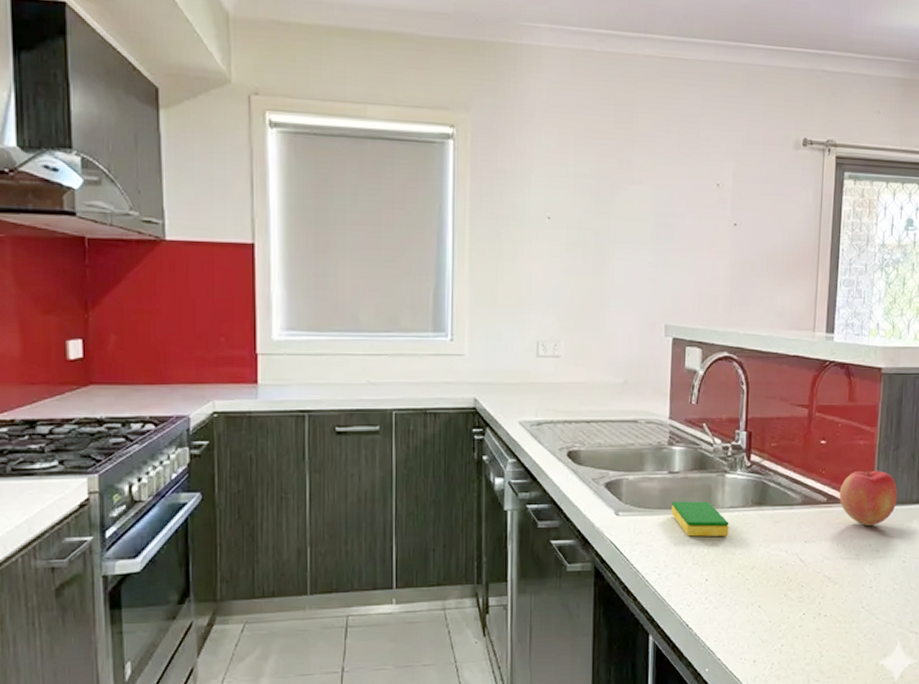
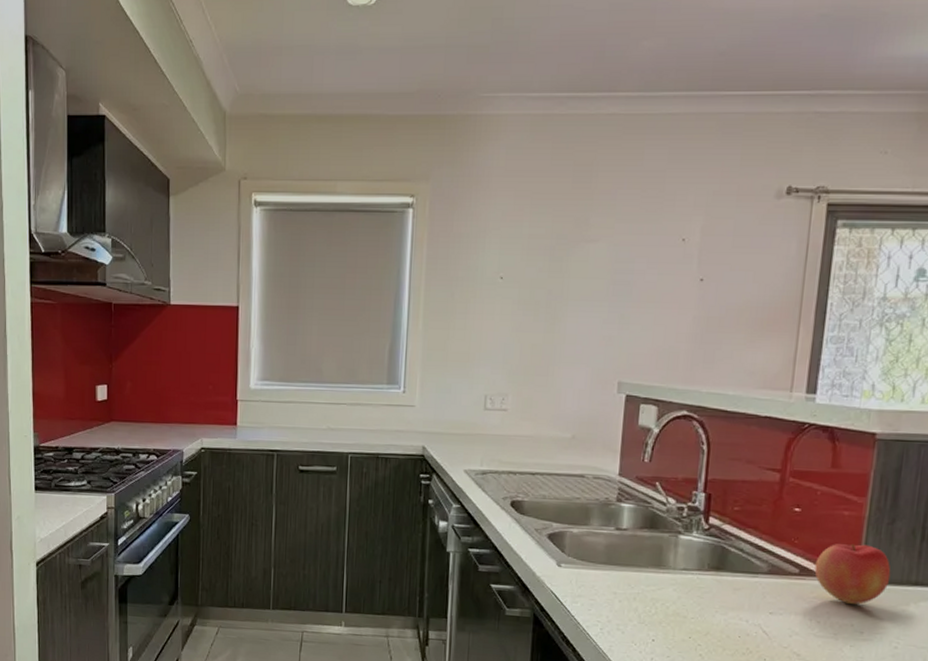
dish sponge: present [672,501,729,537] -> none [617,558,681,598]

